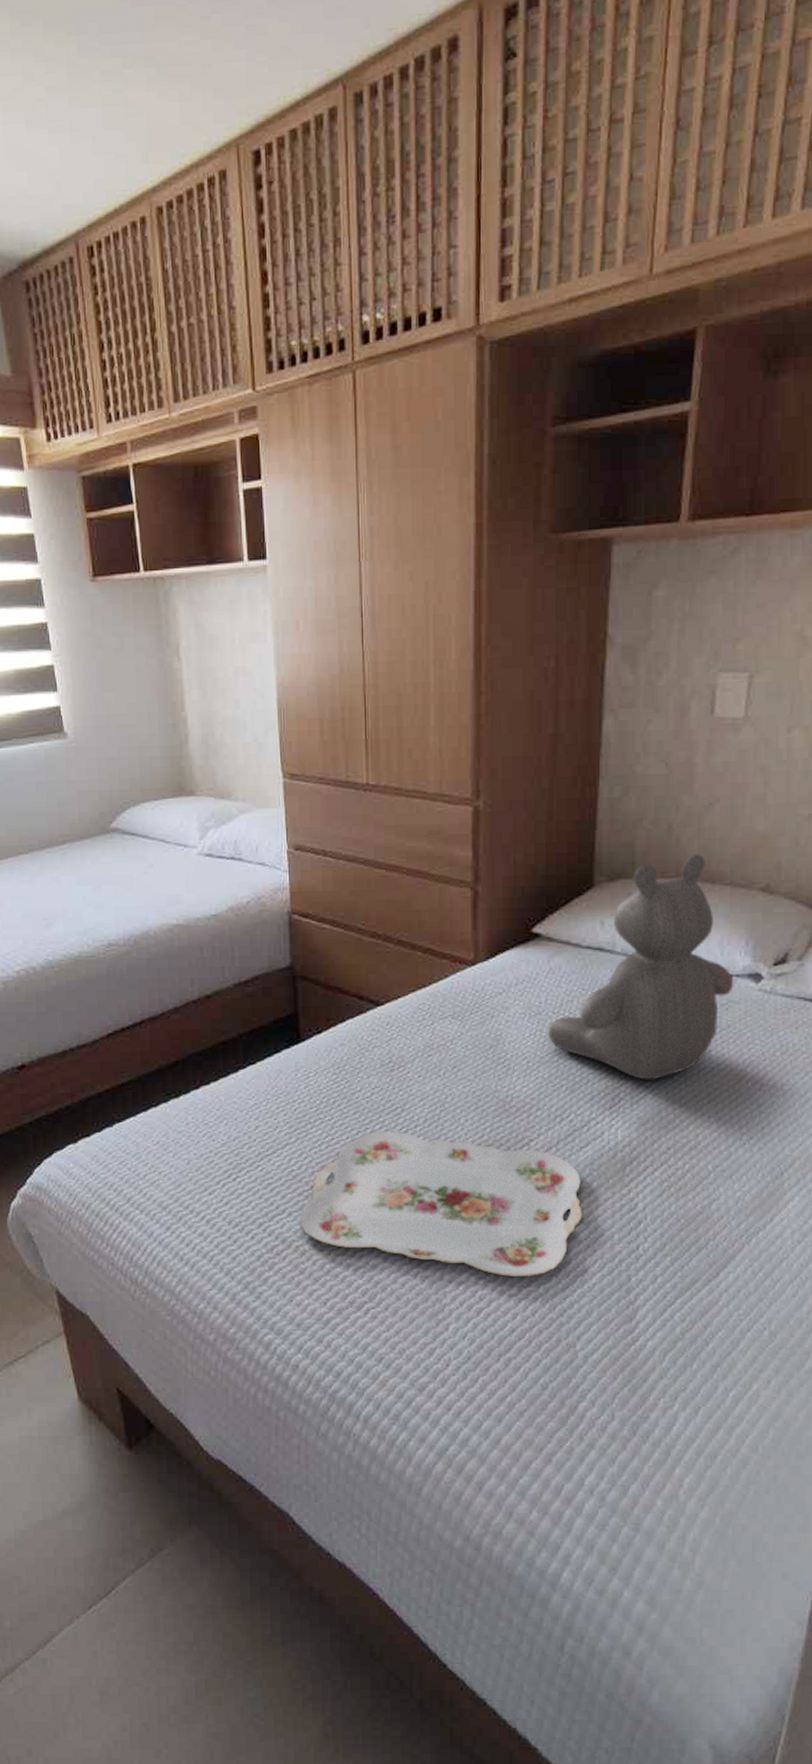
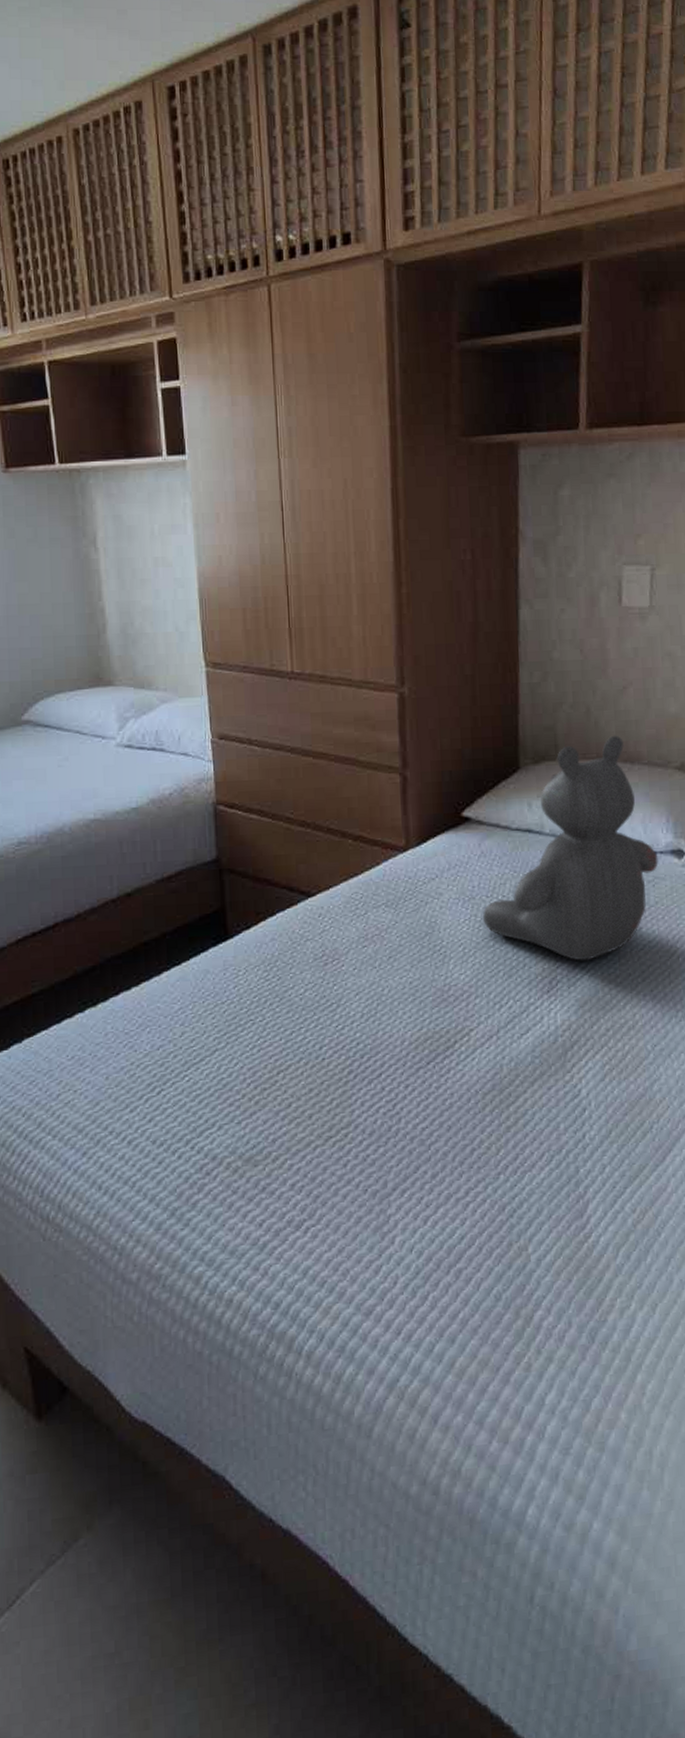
serving tray: present [300,1131,582,1278] -> none [232,1029,527,1179]

